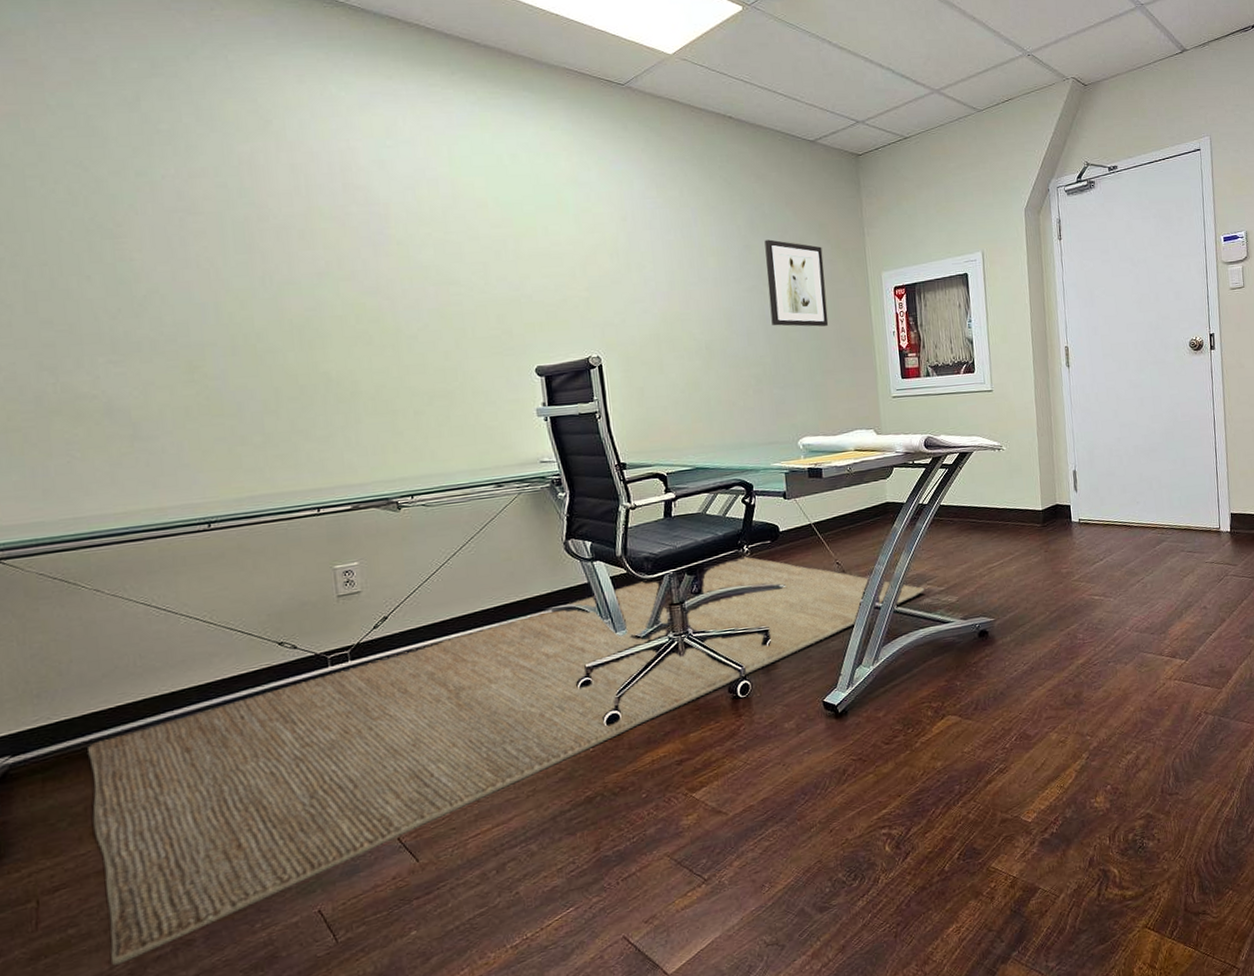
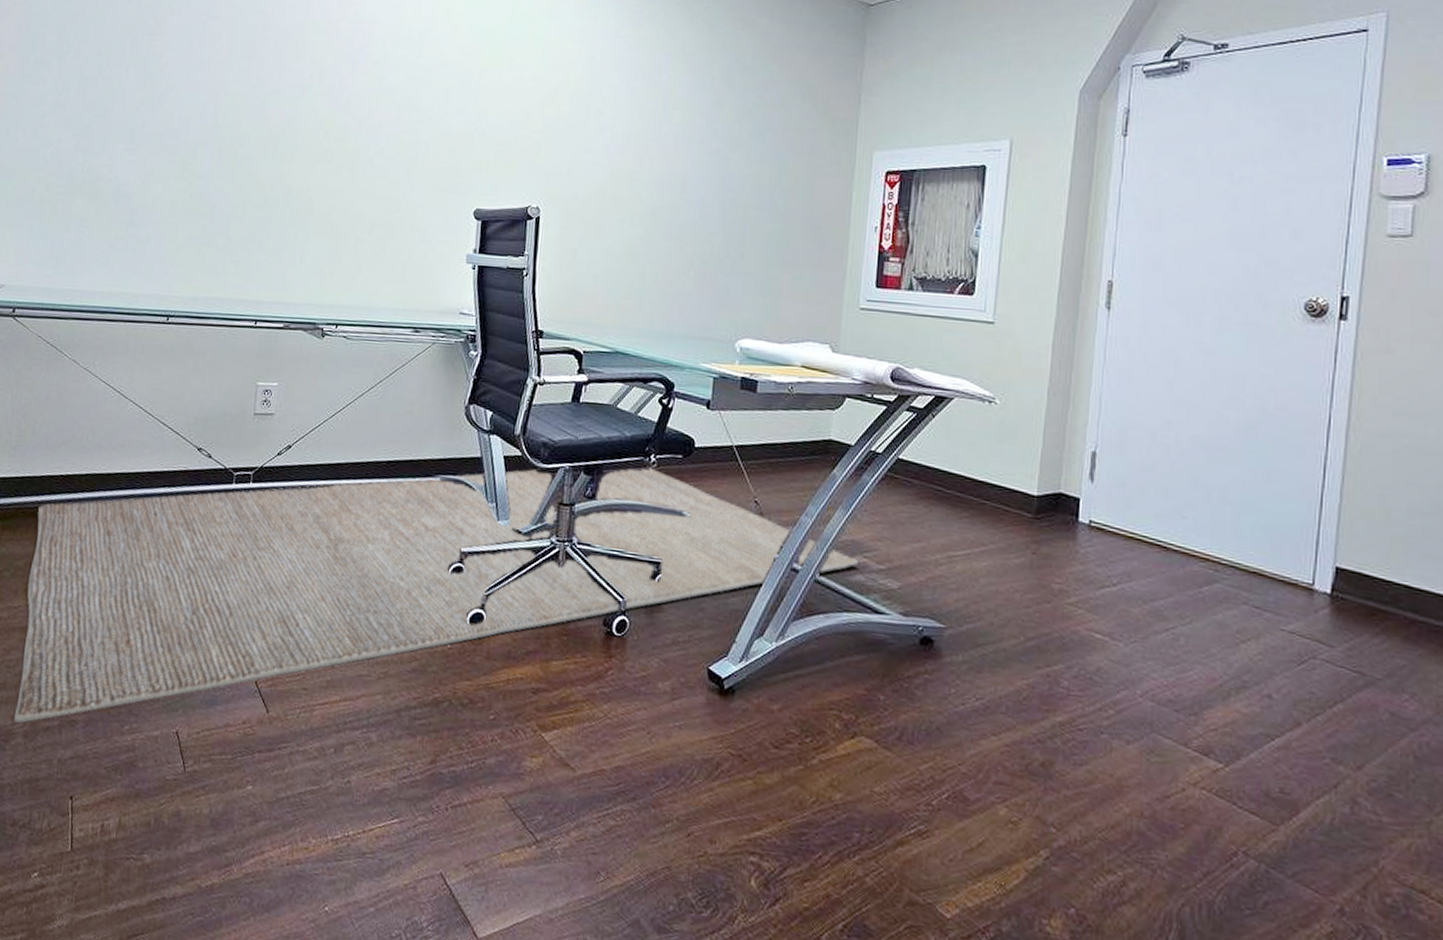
wall art: present [764,239,829,327] -> none [730,97,806,208]

